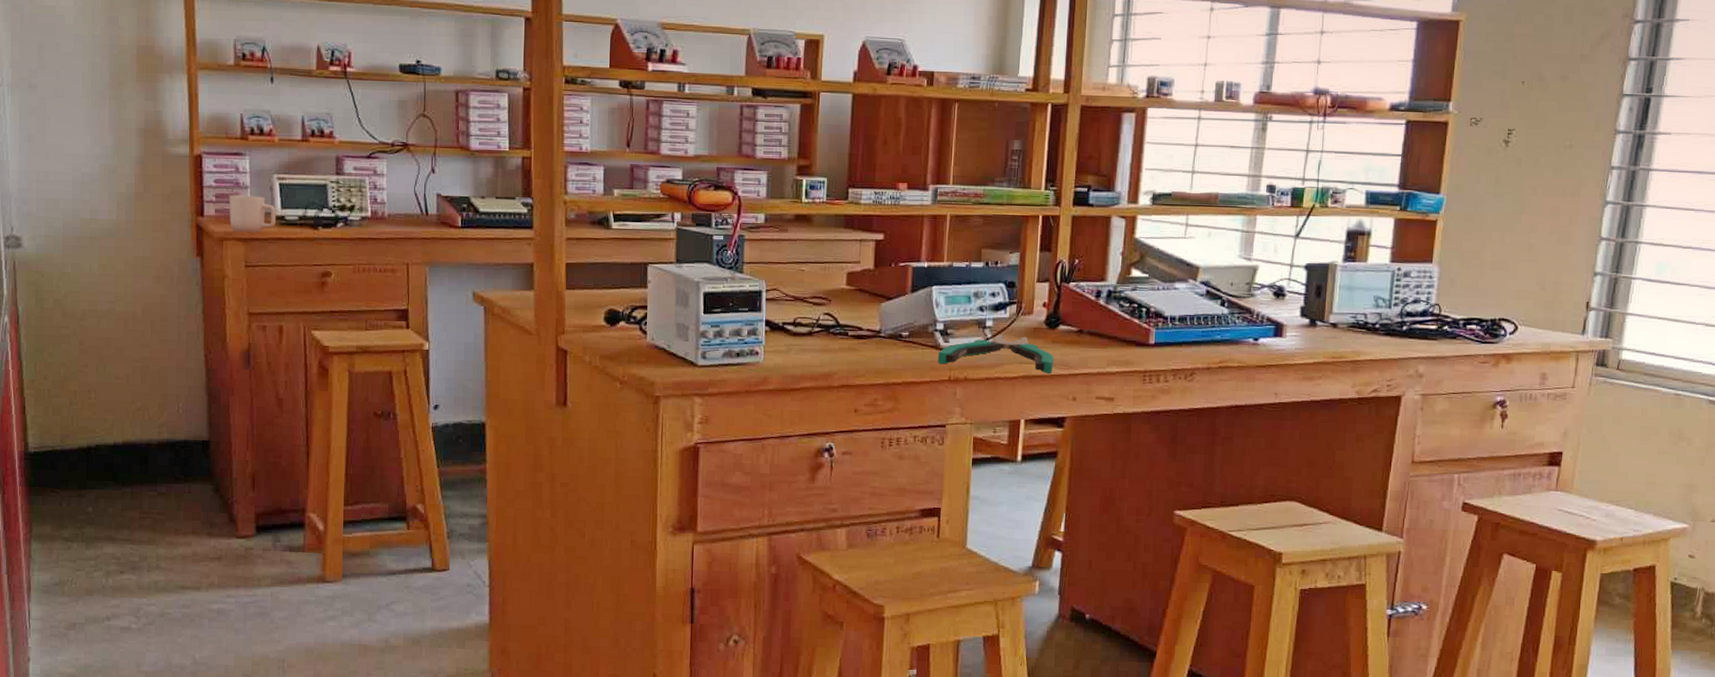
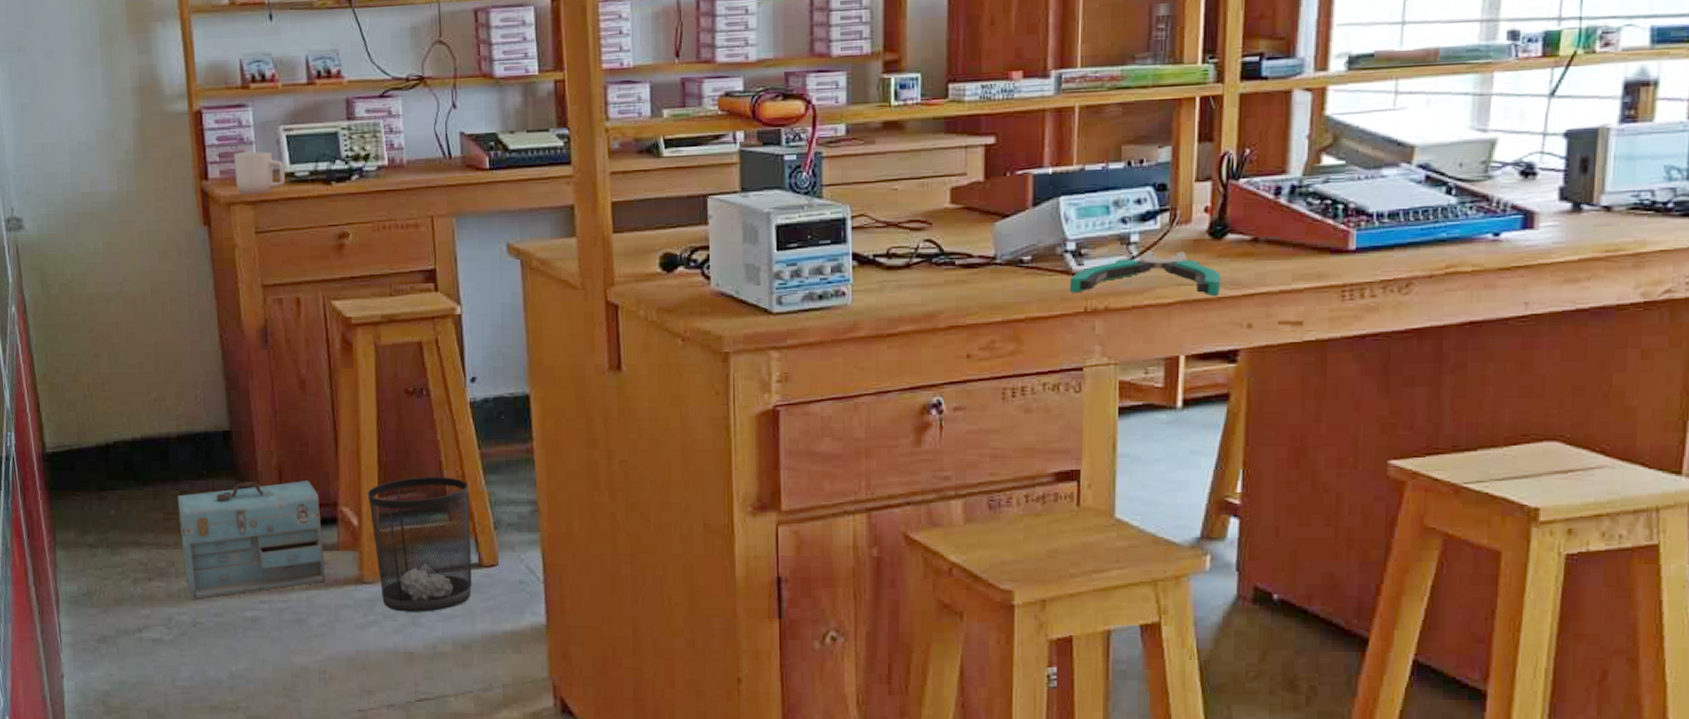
toolbox: none [154,487,290,592] -> present [178,481,325,600]
waste bin: none [334,489,427,610] -> present [367,477,472,612]

